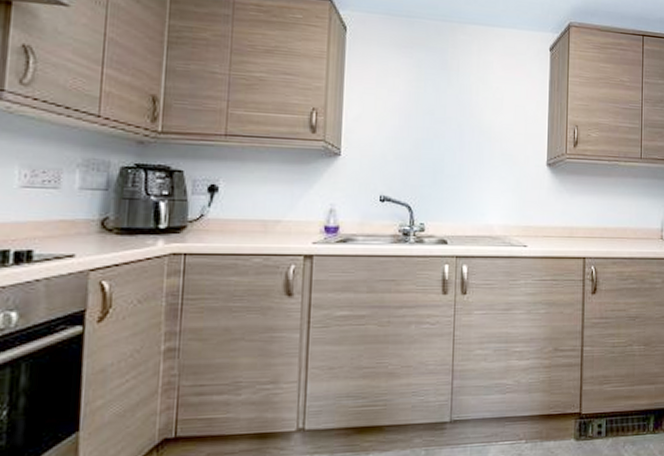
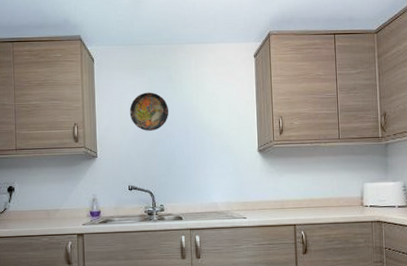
decorative plate: none [388,78,441,128] -> present [129,92,169,131]

